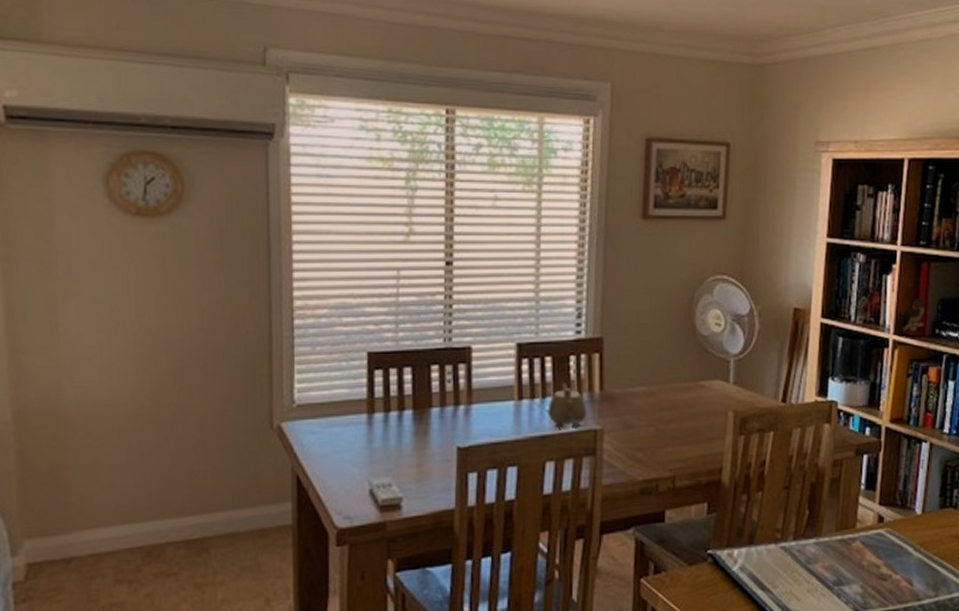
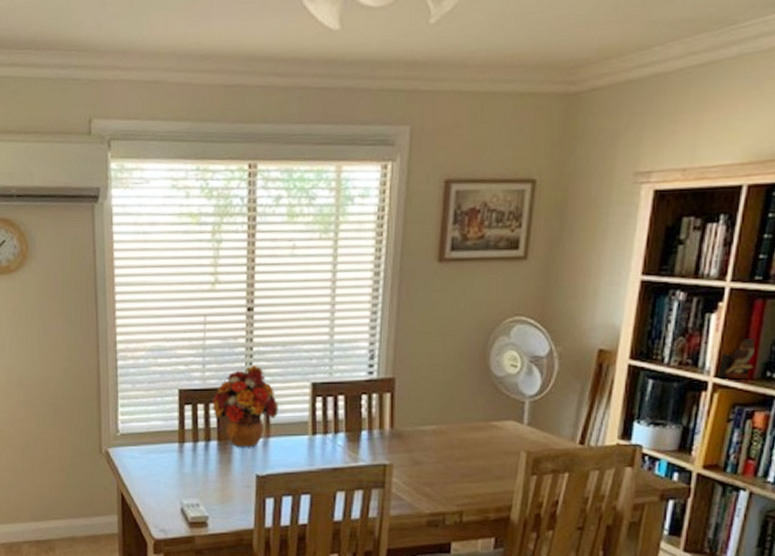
flower arrangement: none [405,324,483,417] -> present [211,365,280,448]
teapot: present [548,383,587,429] -> none [339,420,377,462]

